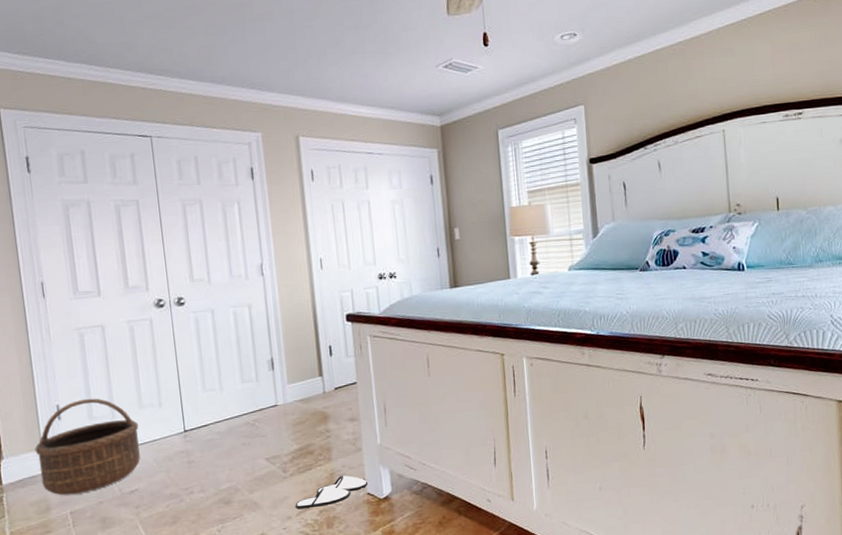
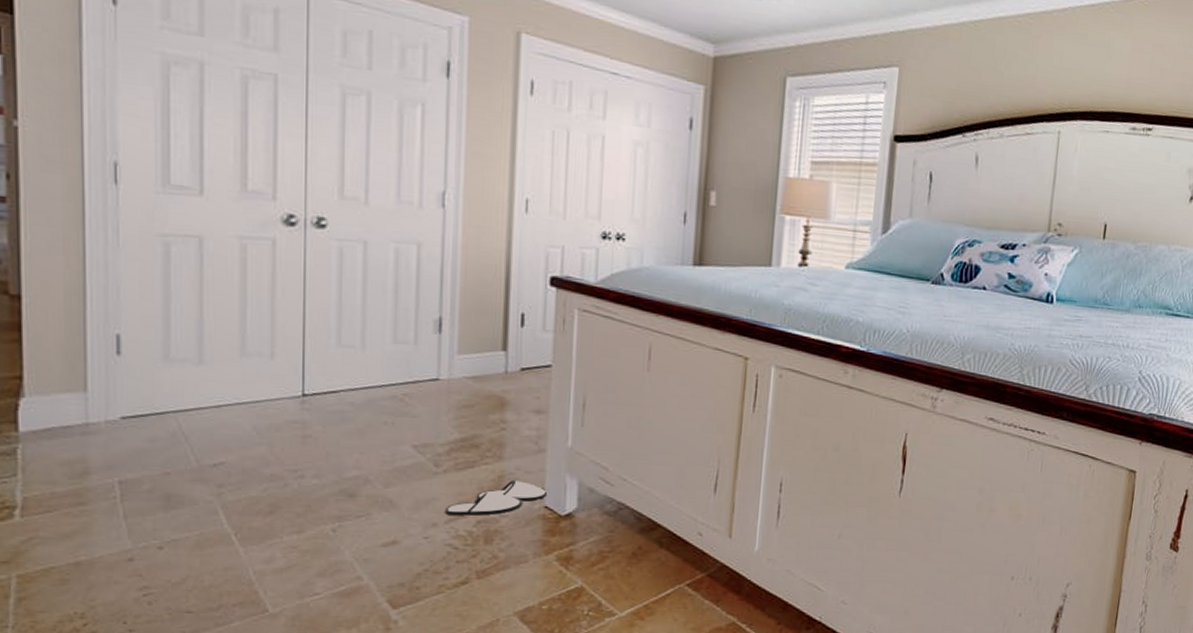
basket: present [35,398,140,495] -> none [75,331,237,458]

